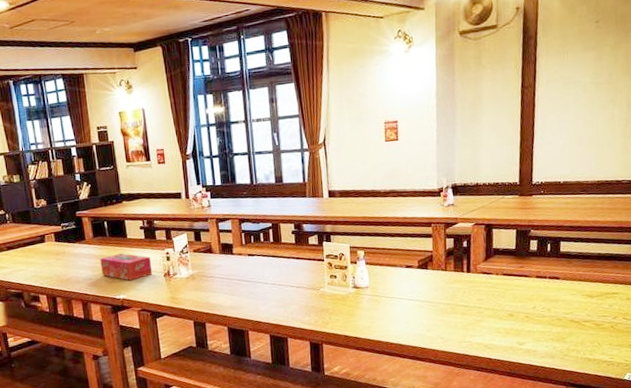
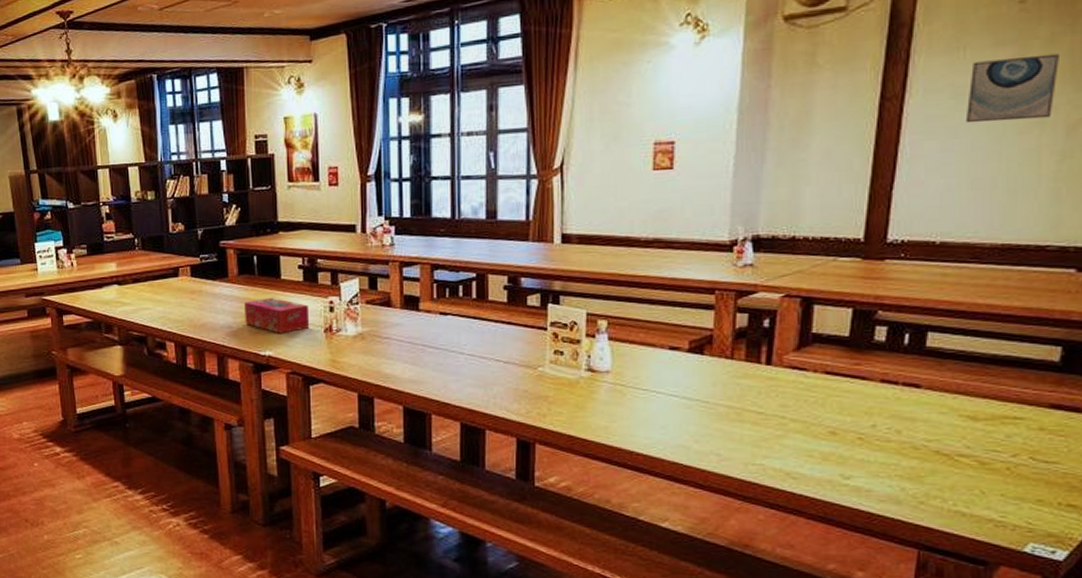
wall art: none [571,55,621,103] -> present [965,53,1061,124]

